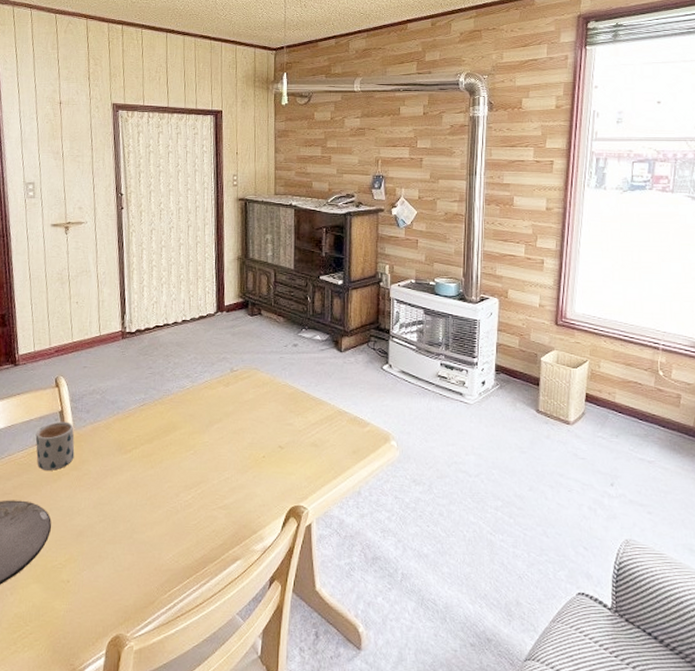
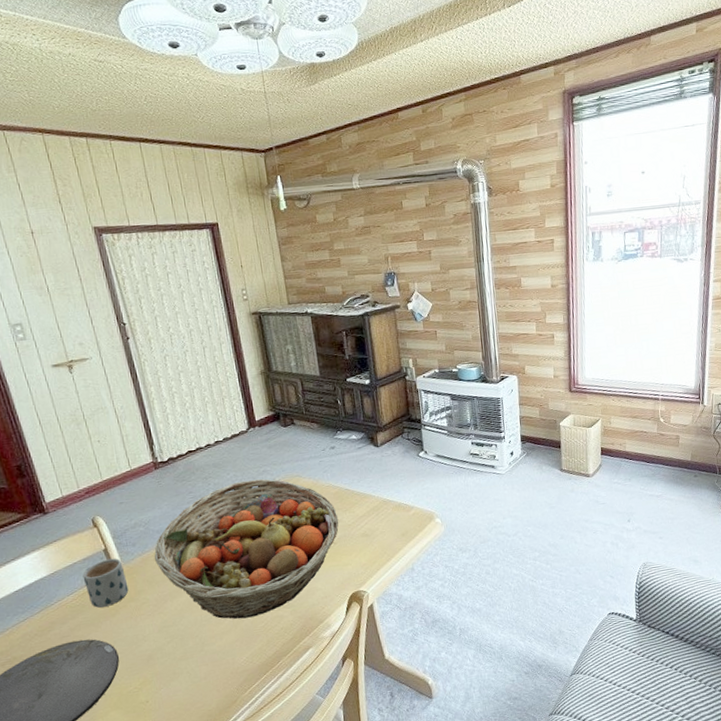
fruit basket: none [104,364,290,512] -> present [154,479,339,619]

